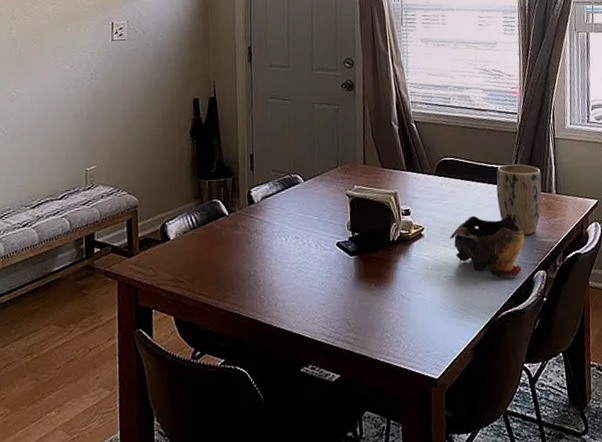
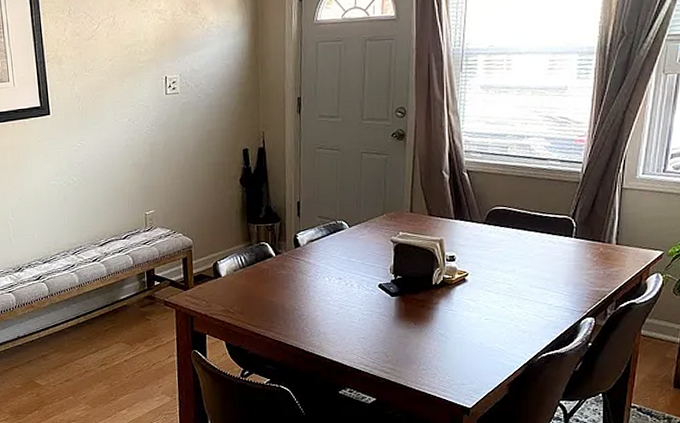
decorative bowl: present [450,211,525,278] -> none [495,260,575,323]
plant pot: present [496,164,542,235] -> none [549,214,602,283]

